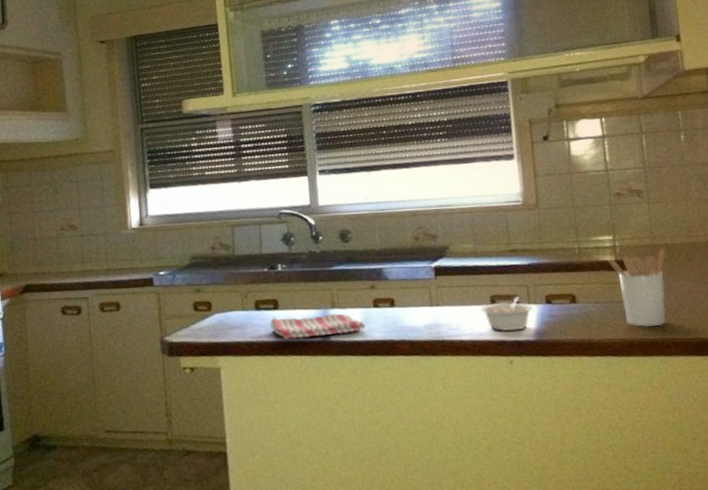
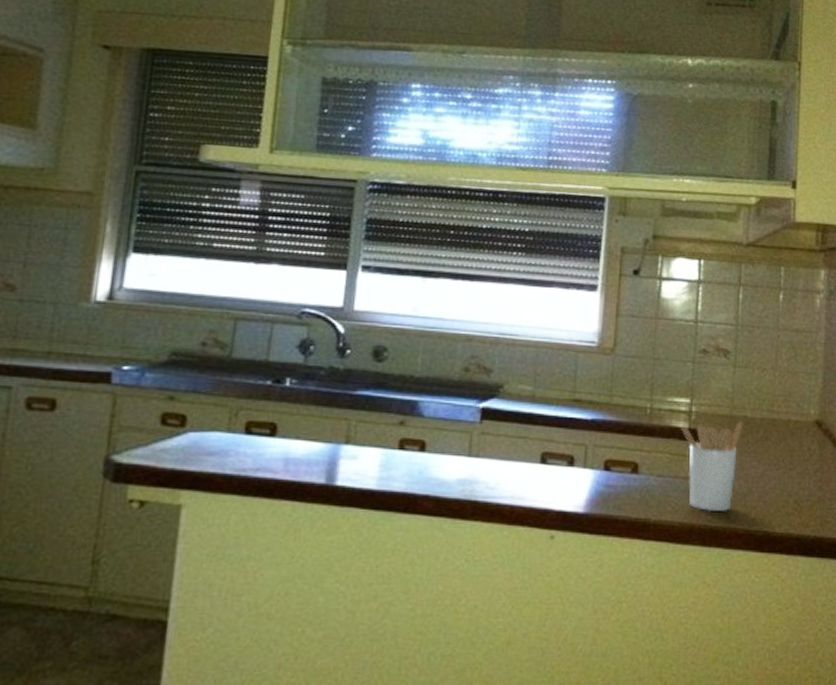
dish towel: present [270,313,366,340] -> none [261,446,385,479]
legume: present [481,297,533,332] -> none [528,458,588,499]

